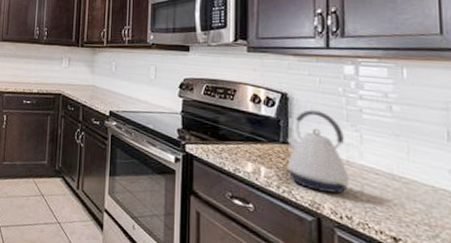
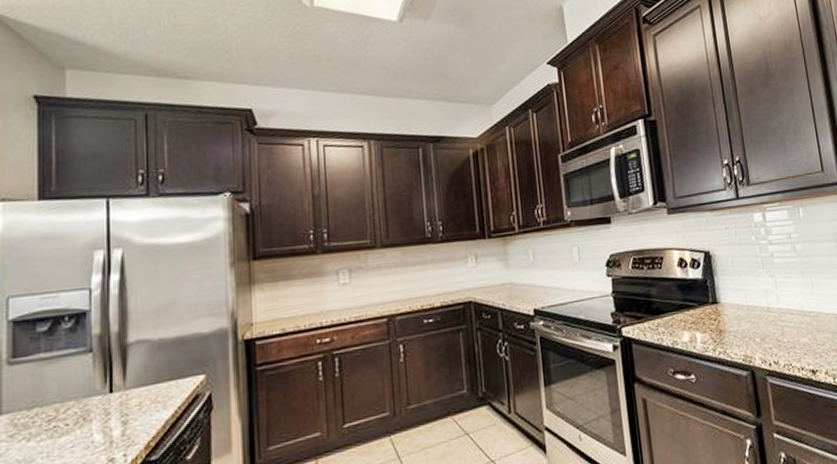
kettle: present [287,110,350,193] -> none [715,263,773,344]

